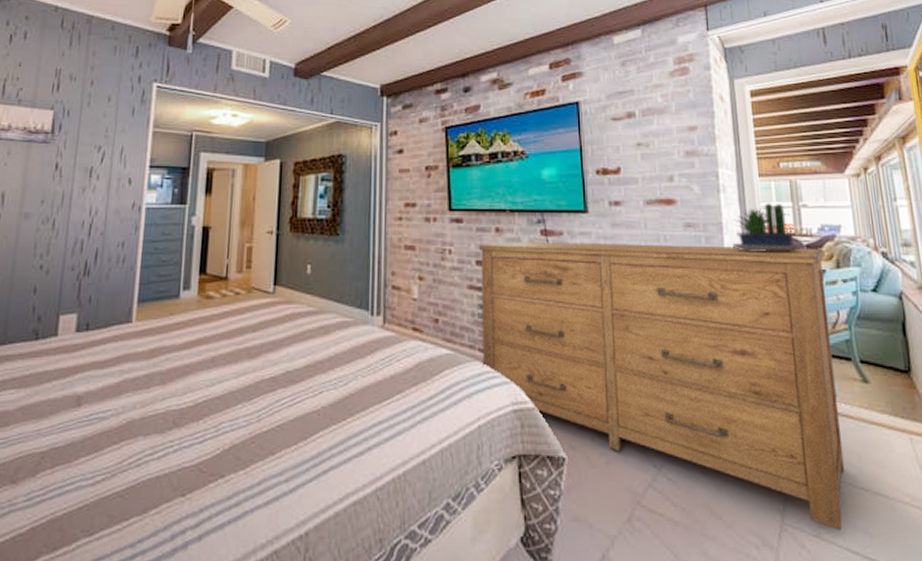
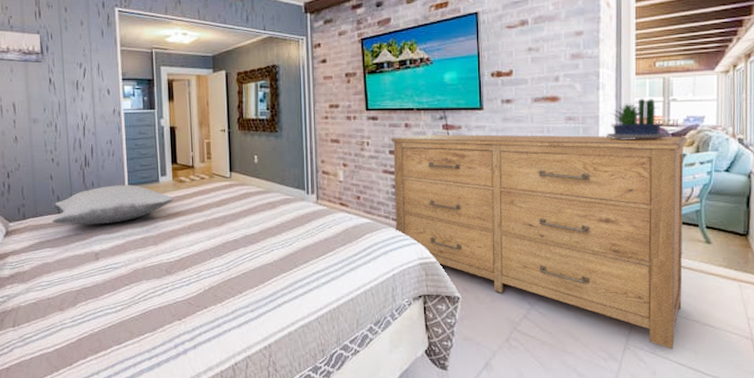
pillow: none [24,301,196,356] -> present [51,185,174,225]

